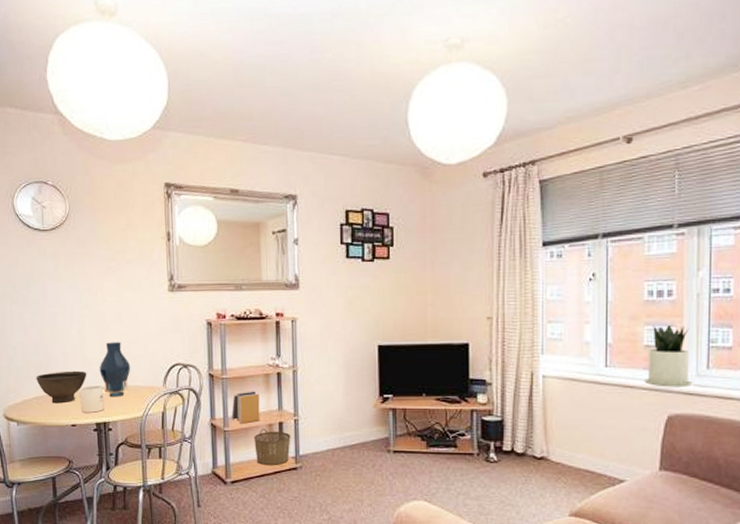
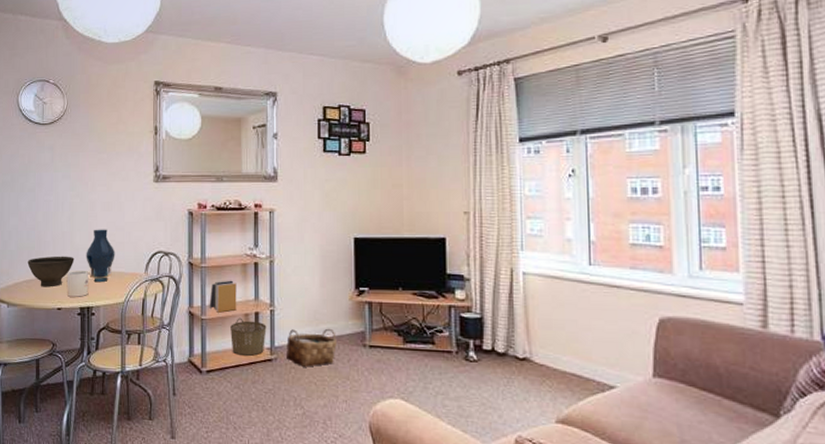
woven basket: none [311,435,361,474] -> present [286,328,337,367]
planter: present [644,324,693,388] -> none [631,222,685,289]

